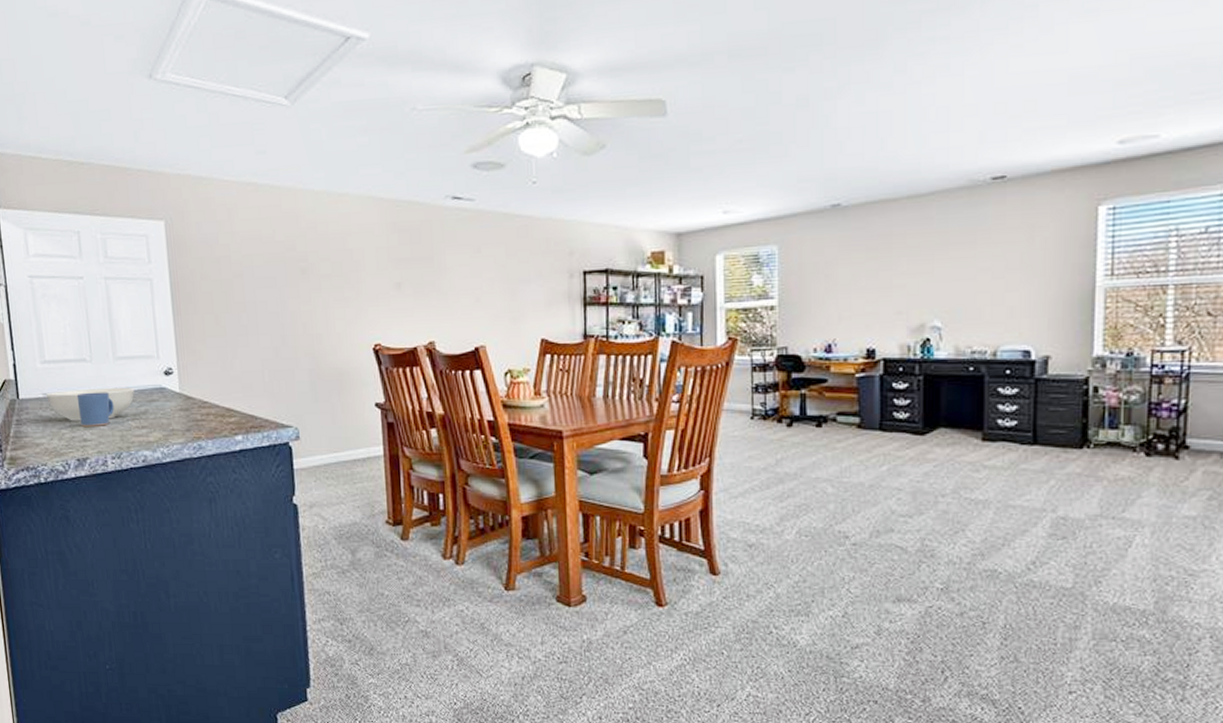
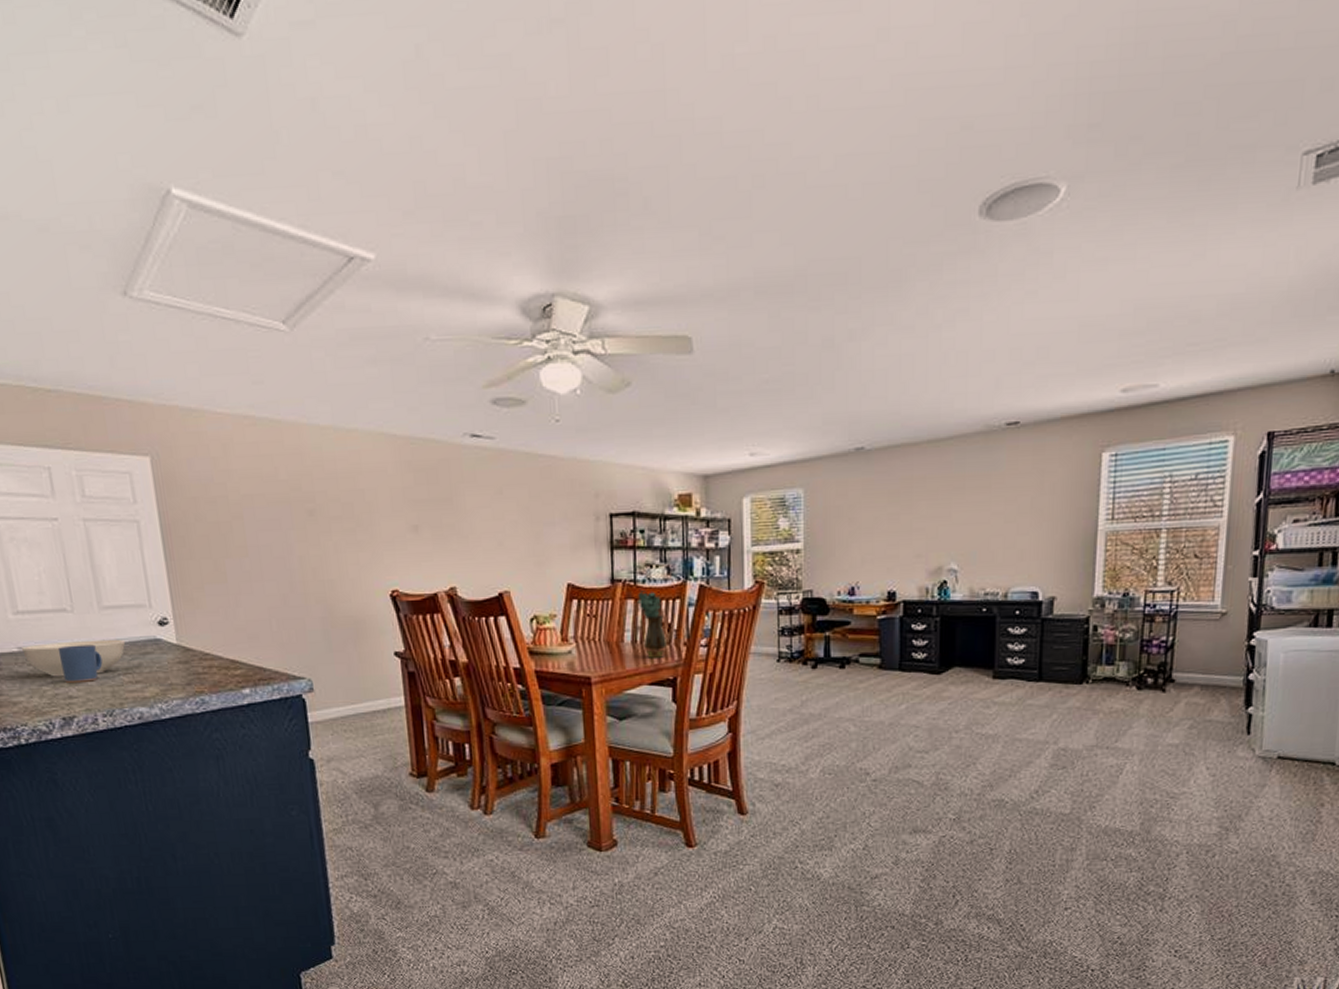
vase: none [609,345,638,413] -> present [637,589,667,658]

